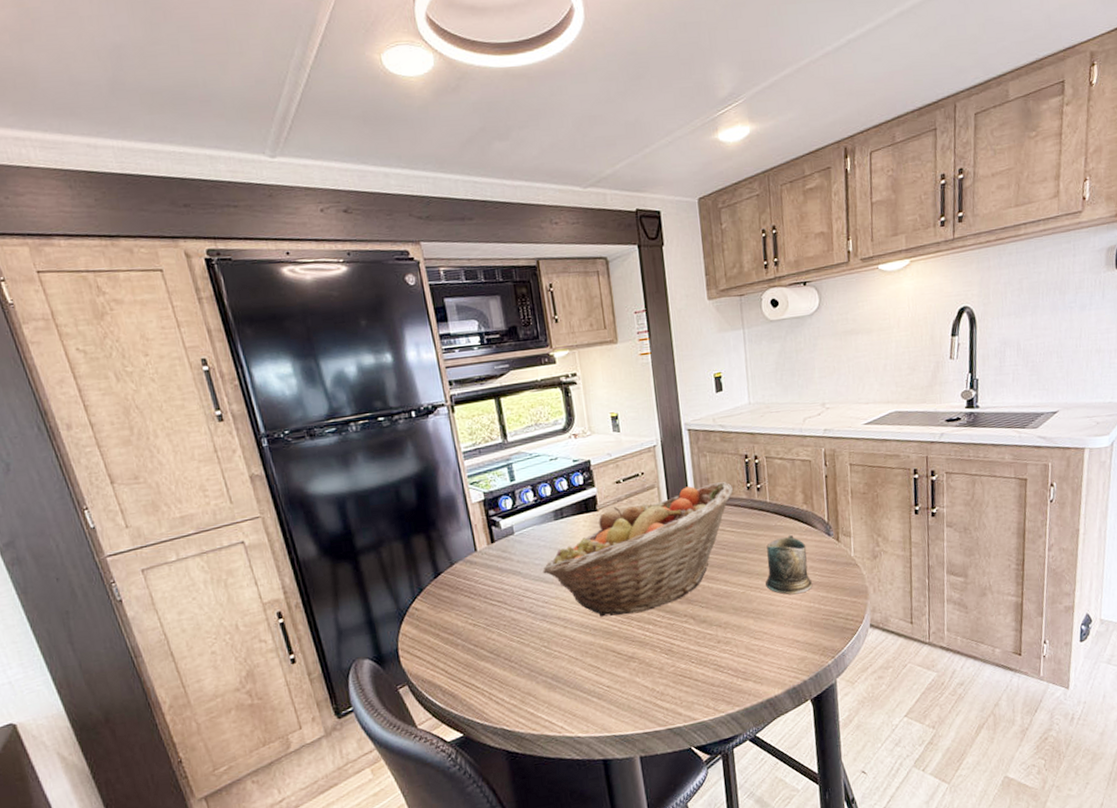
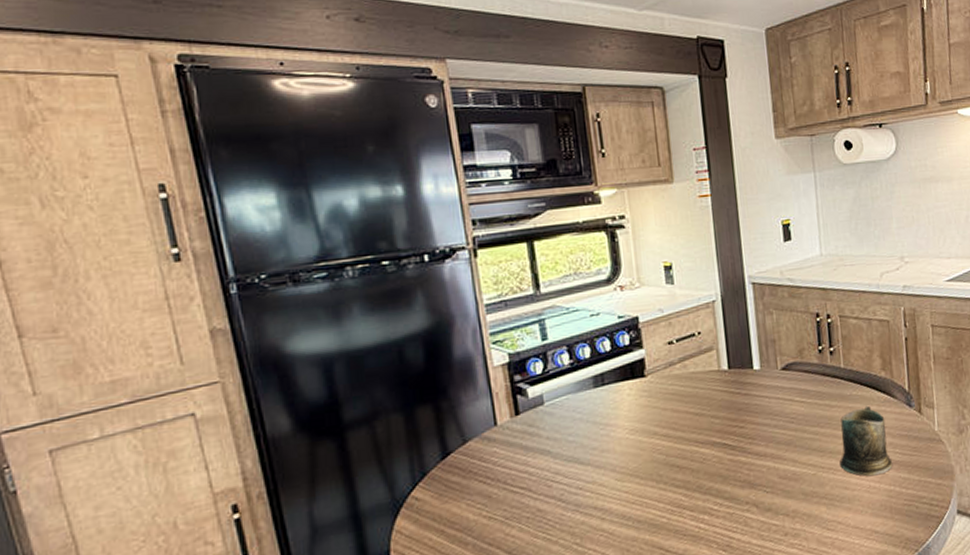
fruit basket: present [543,482,733,617] -> none [577,343,803,506]

